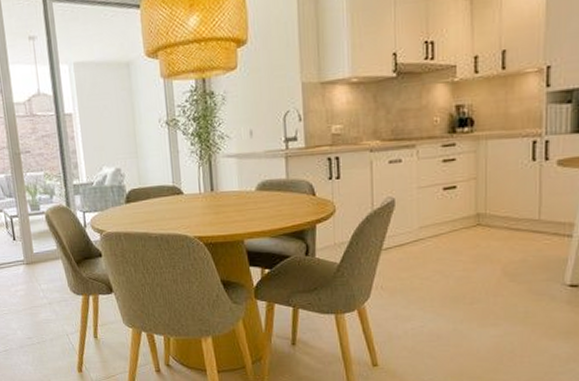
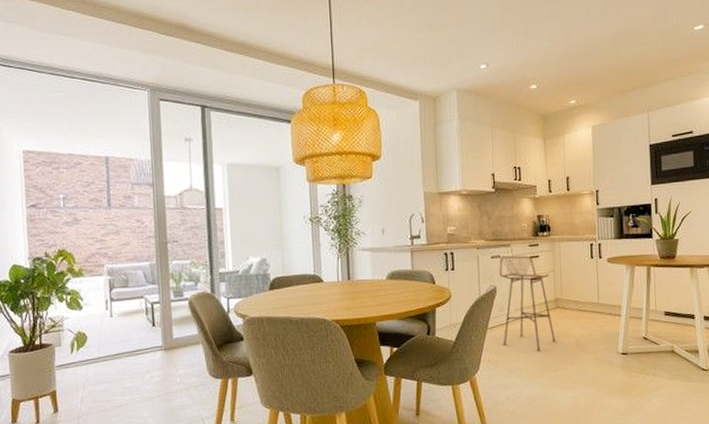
bar stool: none [399,158,475,280] -> present [499,255,556,352]

